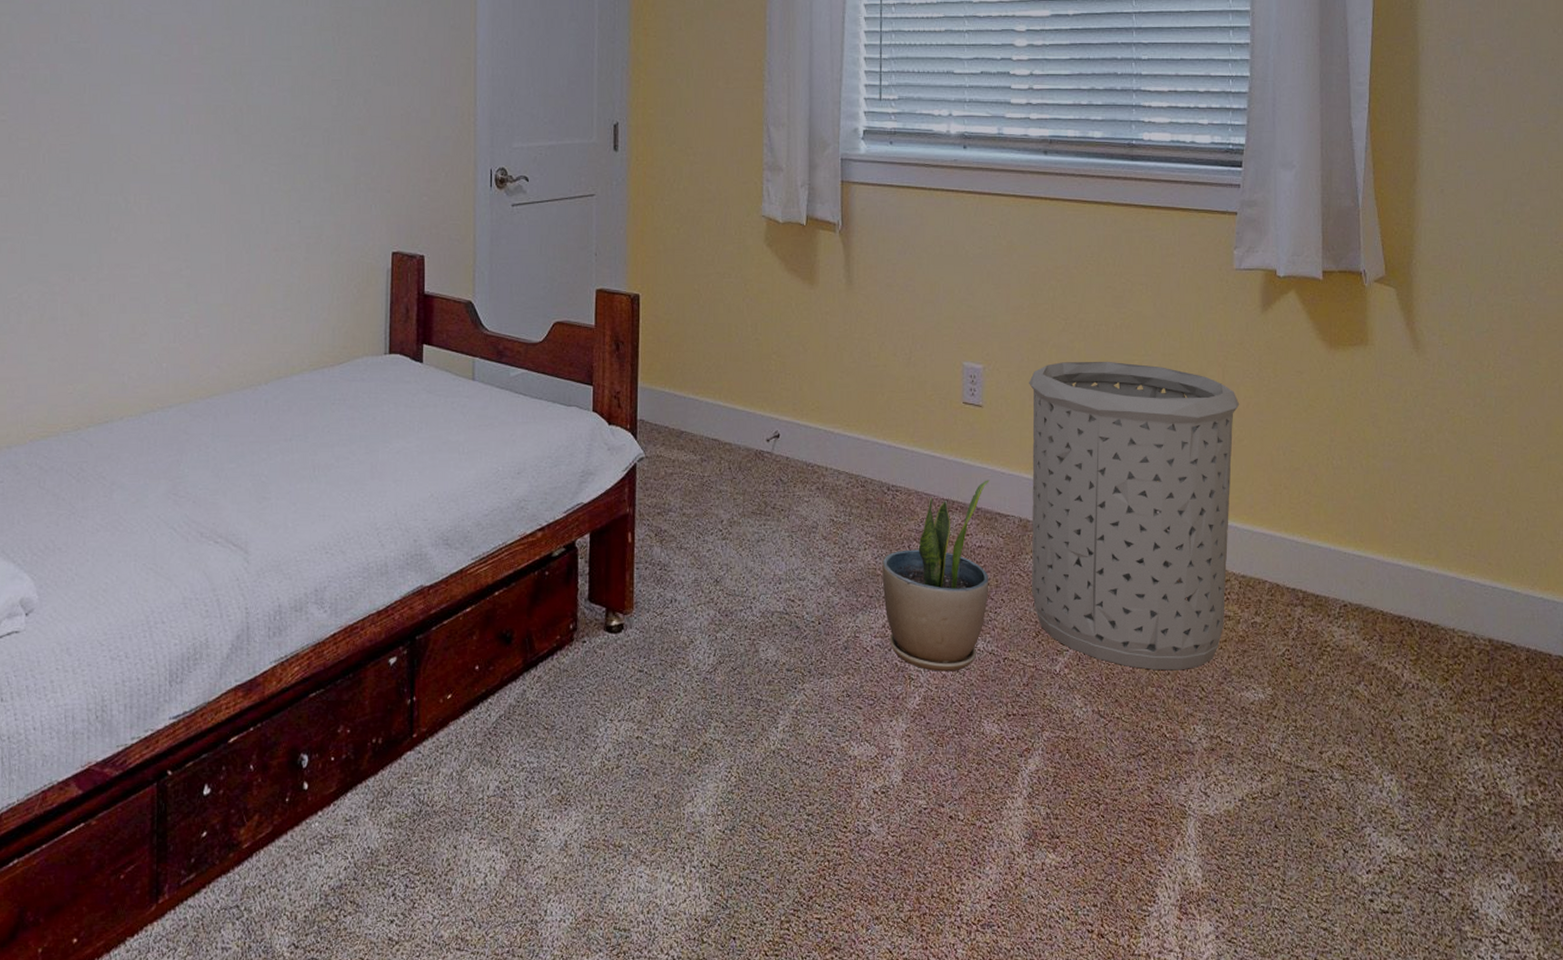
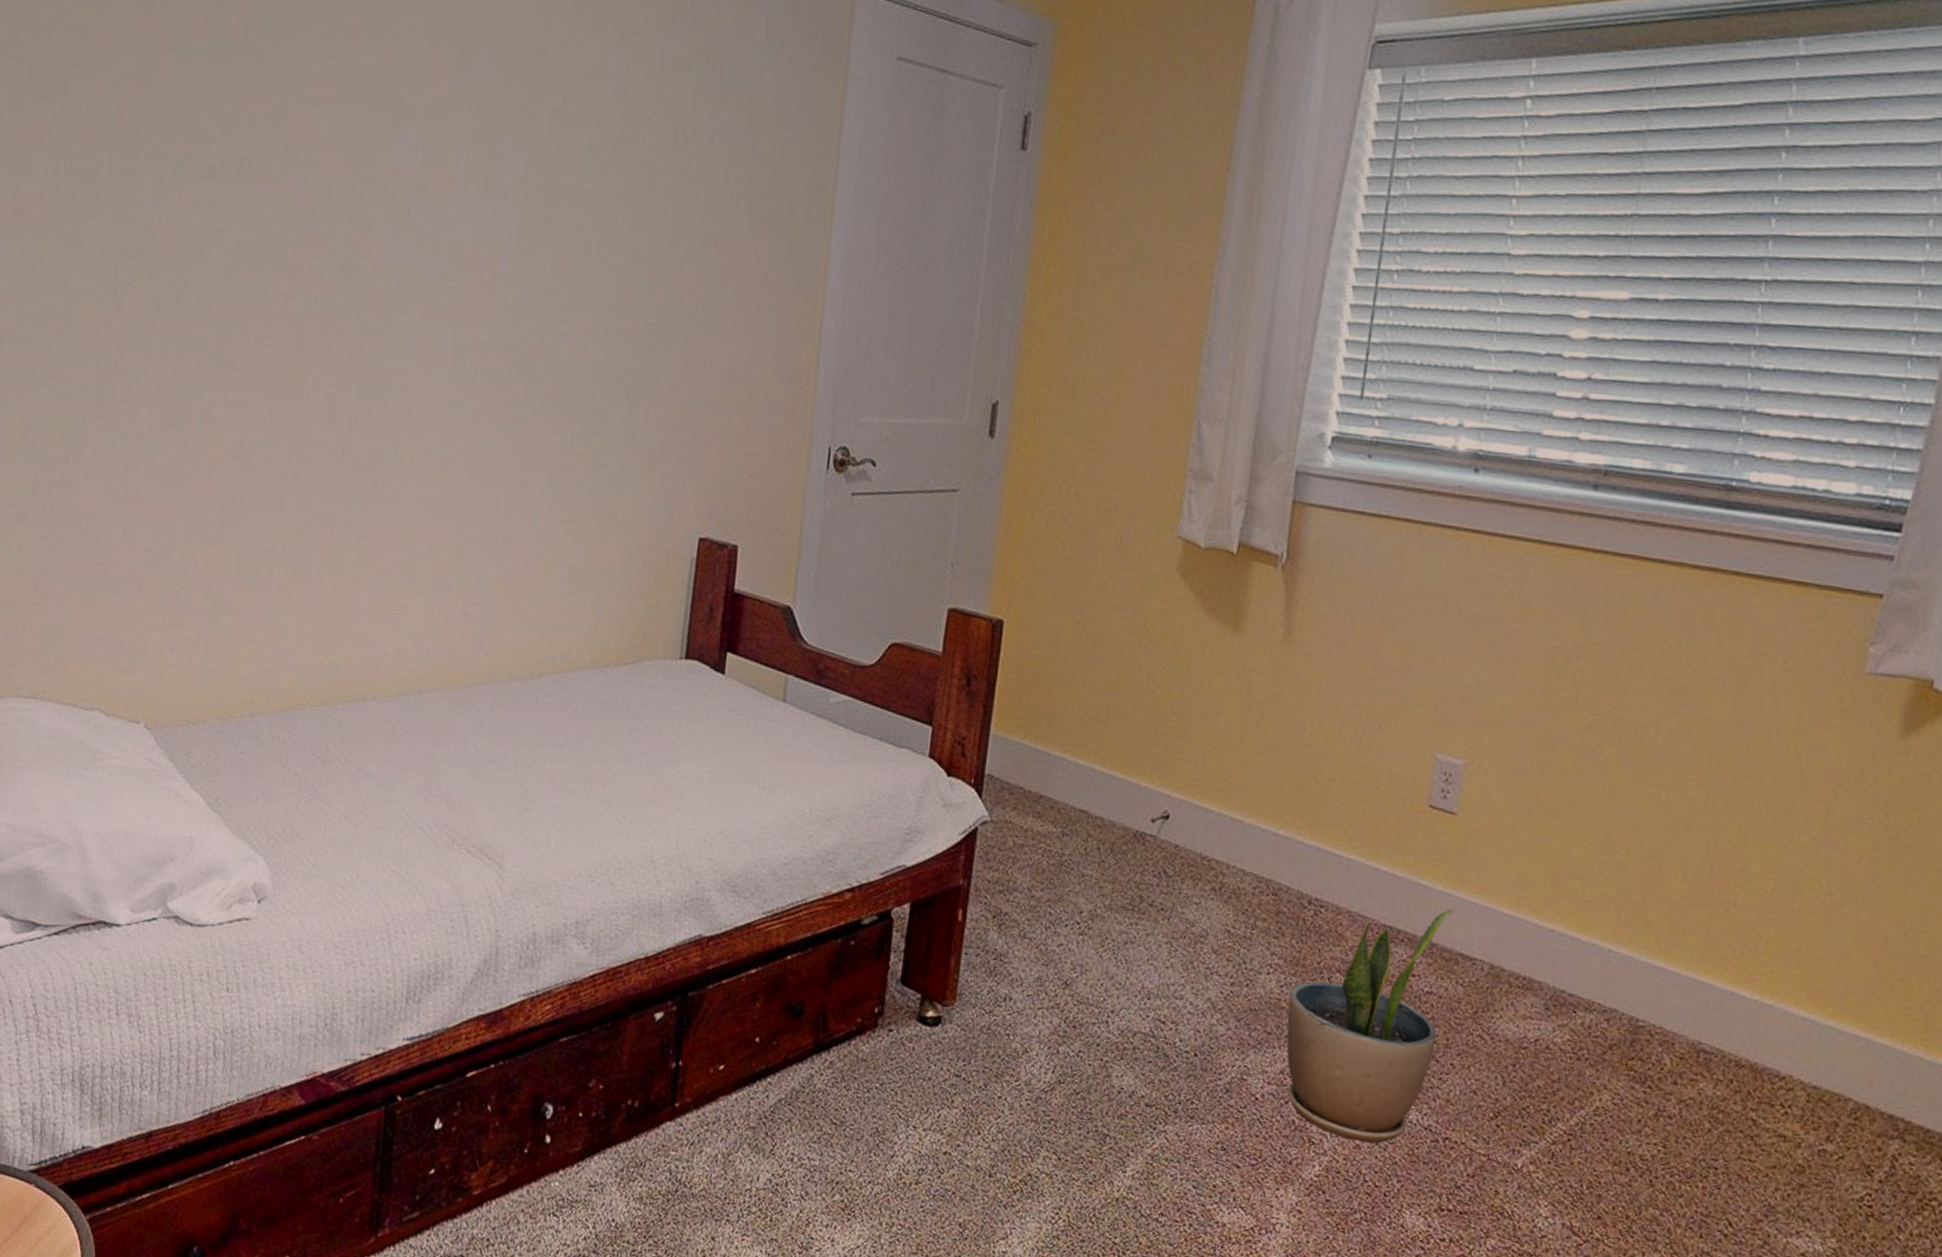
laundry basket: present [1029,361,1240,671] -> none [1495,769,1846,1195]

